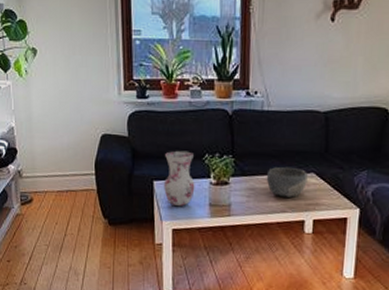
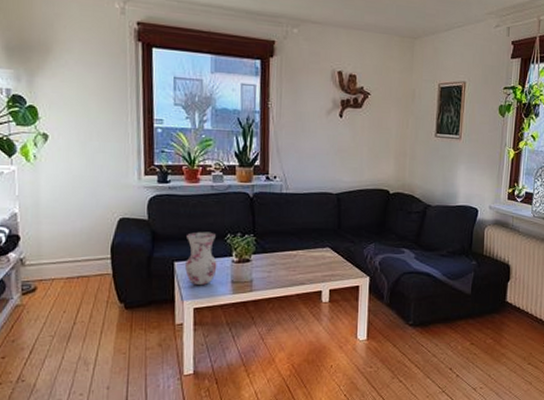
bowl: present [266,166,308,198] -> none [285,242,323,270]

